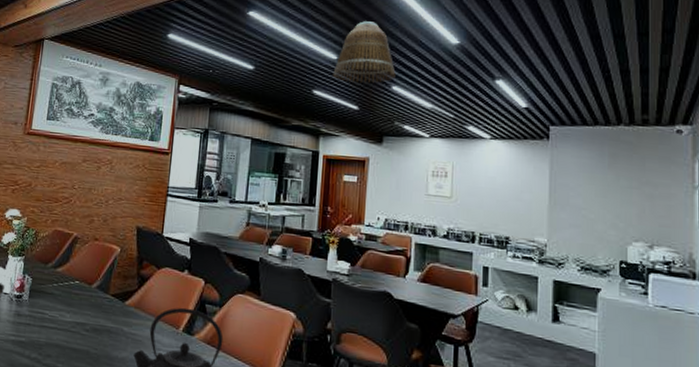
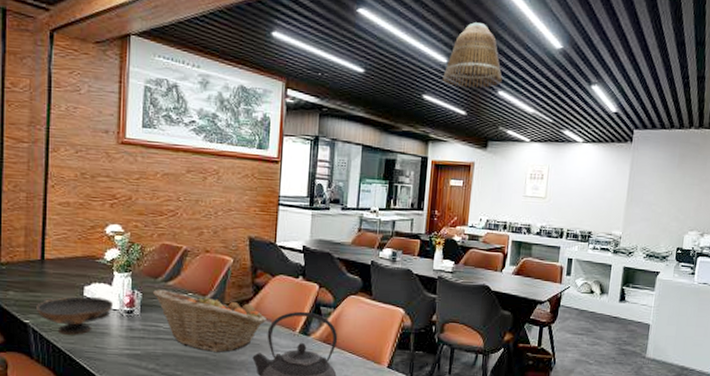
fruit basket: none [42,275,150,347] -> present [153,289,267,352]

